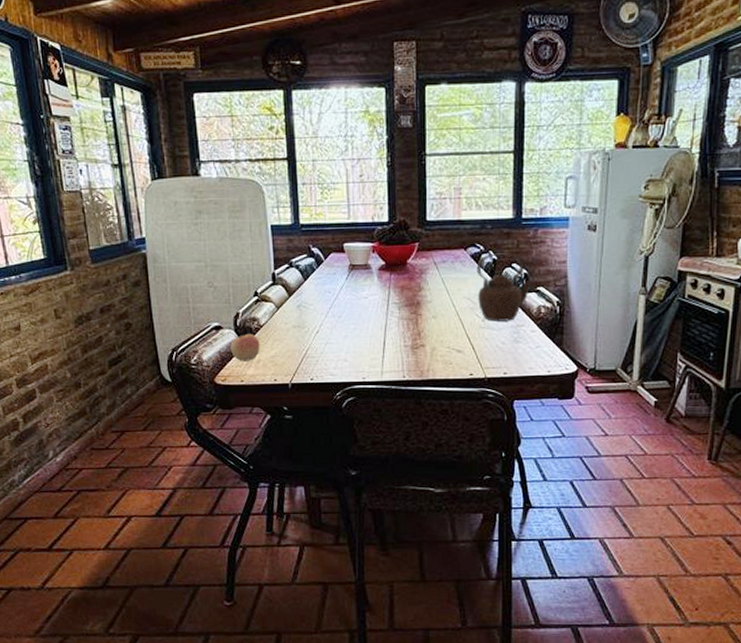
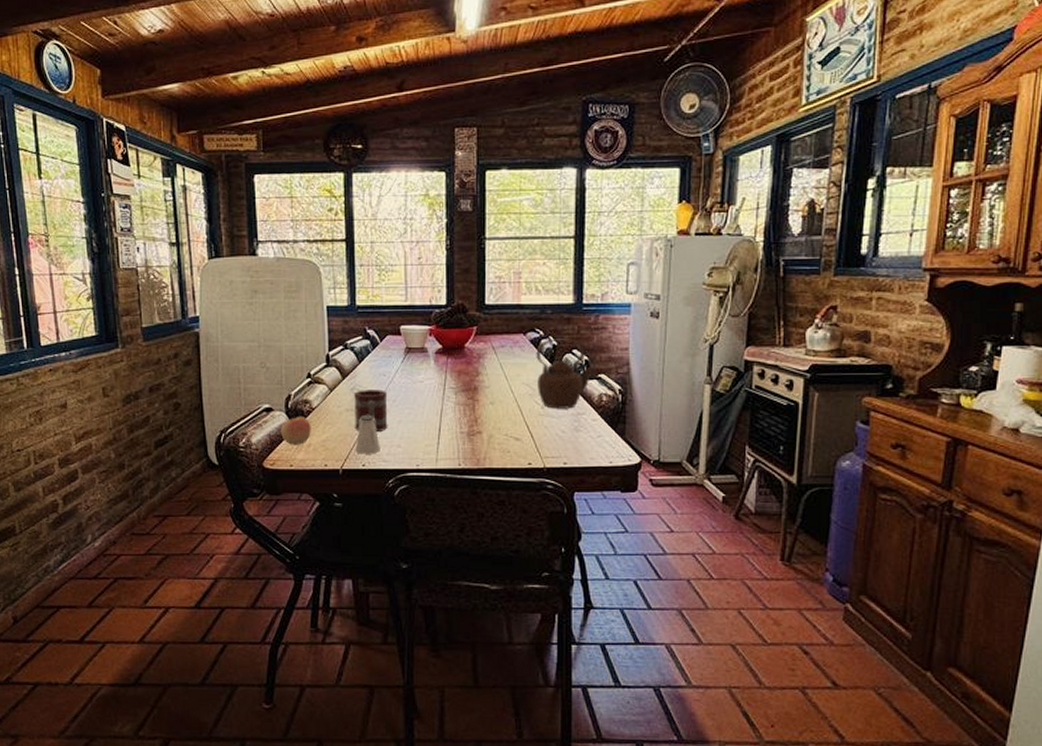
mug: none [301,306,334,348] -> present [354,390,388,433]
saltshaker: none [303,331,328,369] -> present [355,415,380,454]

